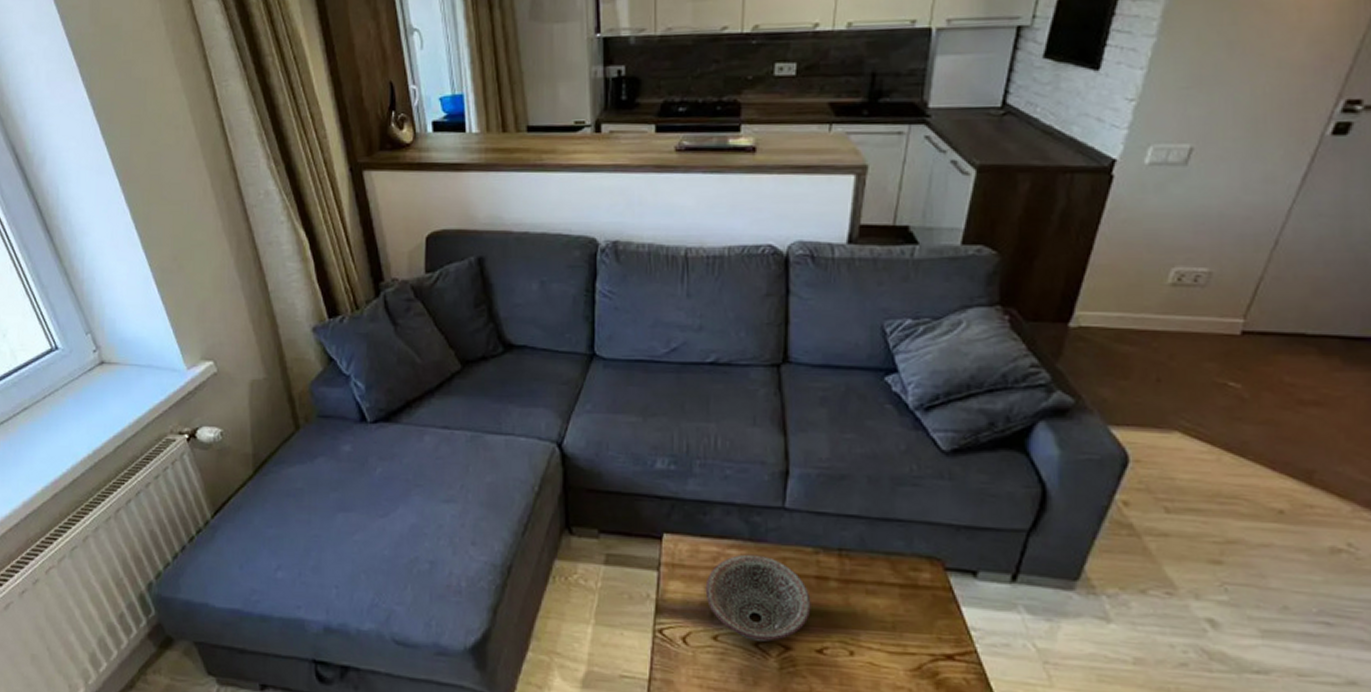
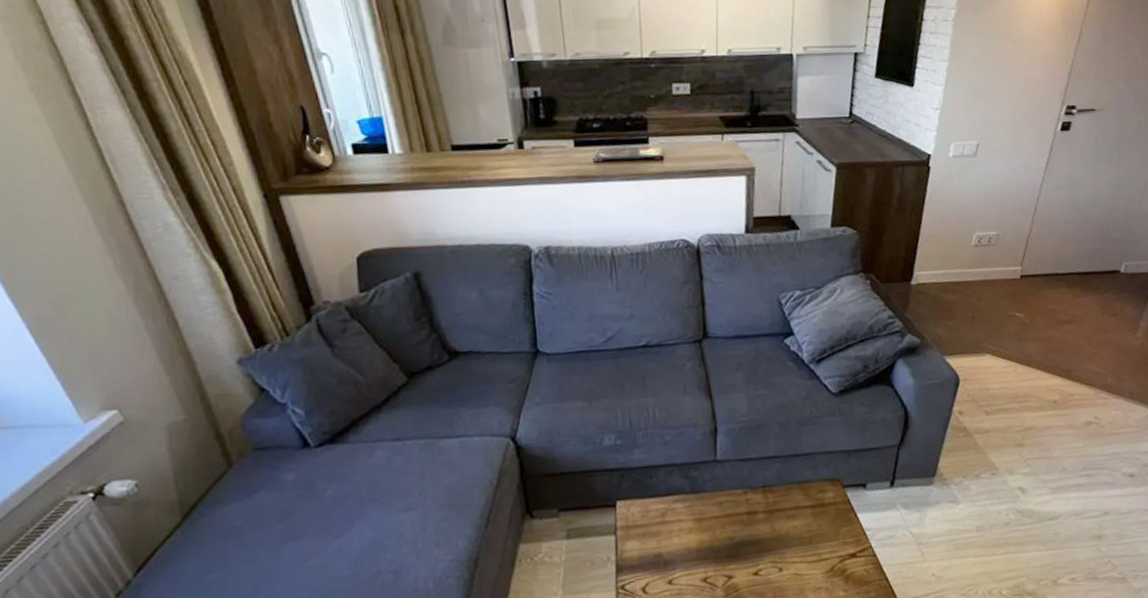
decorative bowl: present [705,554,811,642] -> none [657,503,746,578]

